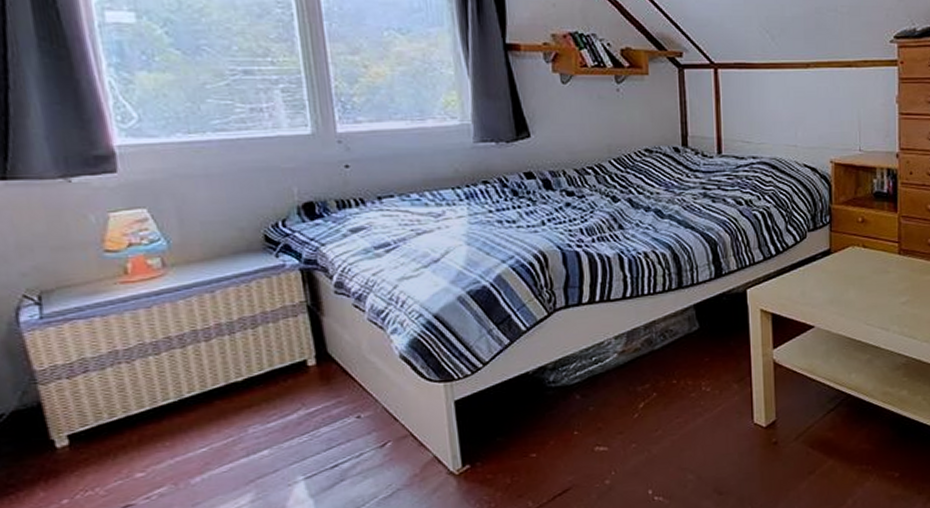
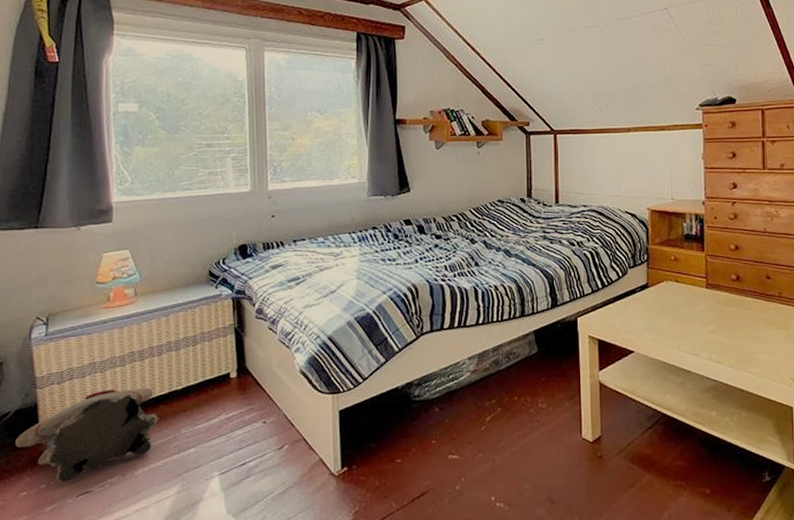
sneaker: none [17,380,217,496] -> present [16,388,159,482]

